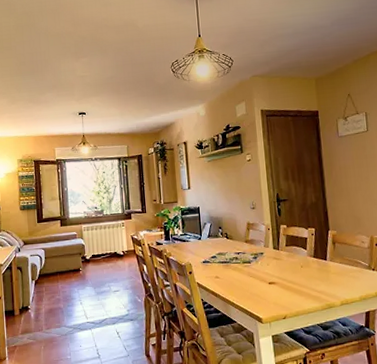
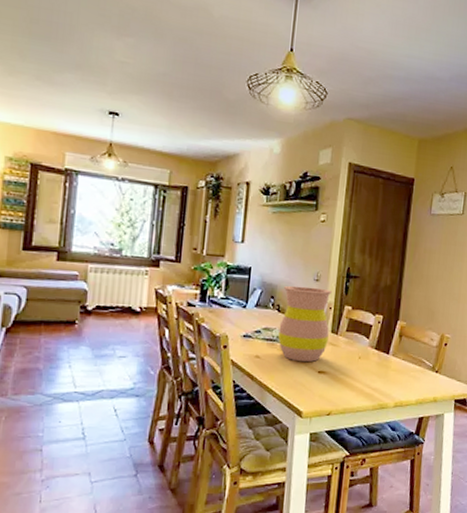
vase: none [228,214,272,277] -> present [278,285,333,362]

